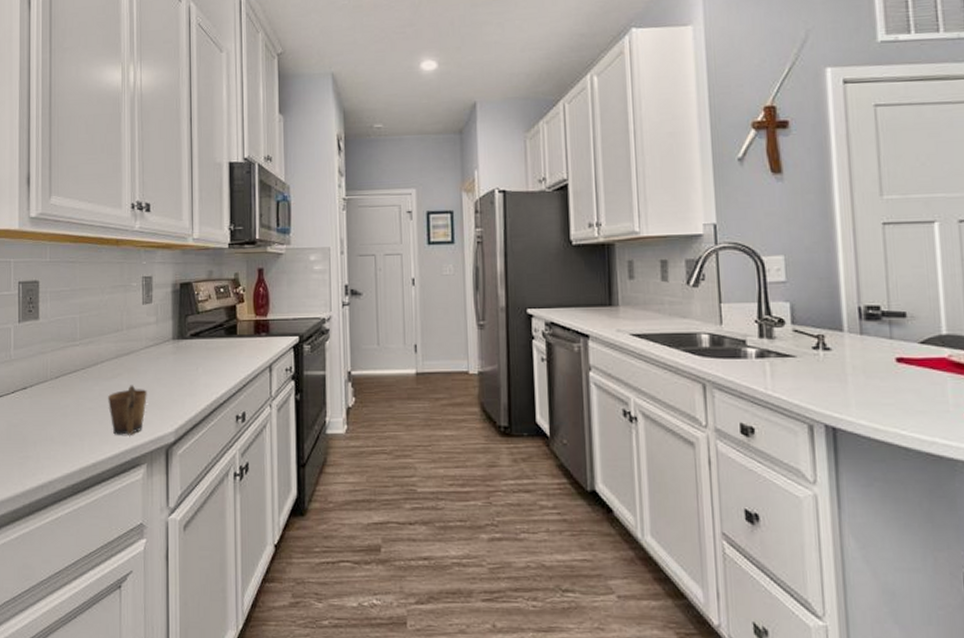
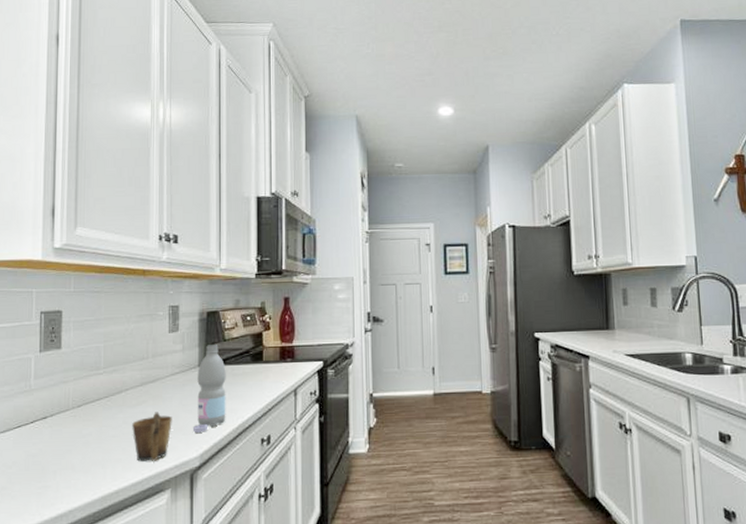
water bottle: none [168,317,201,407] -> present [193,345,226,433]

